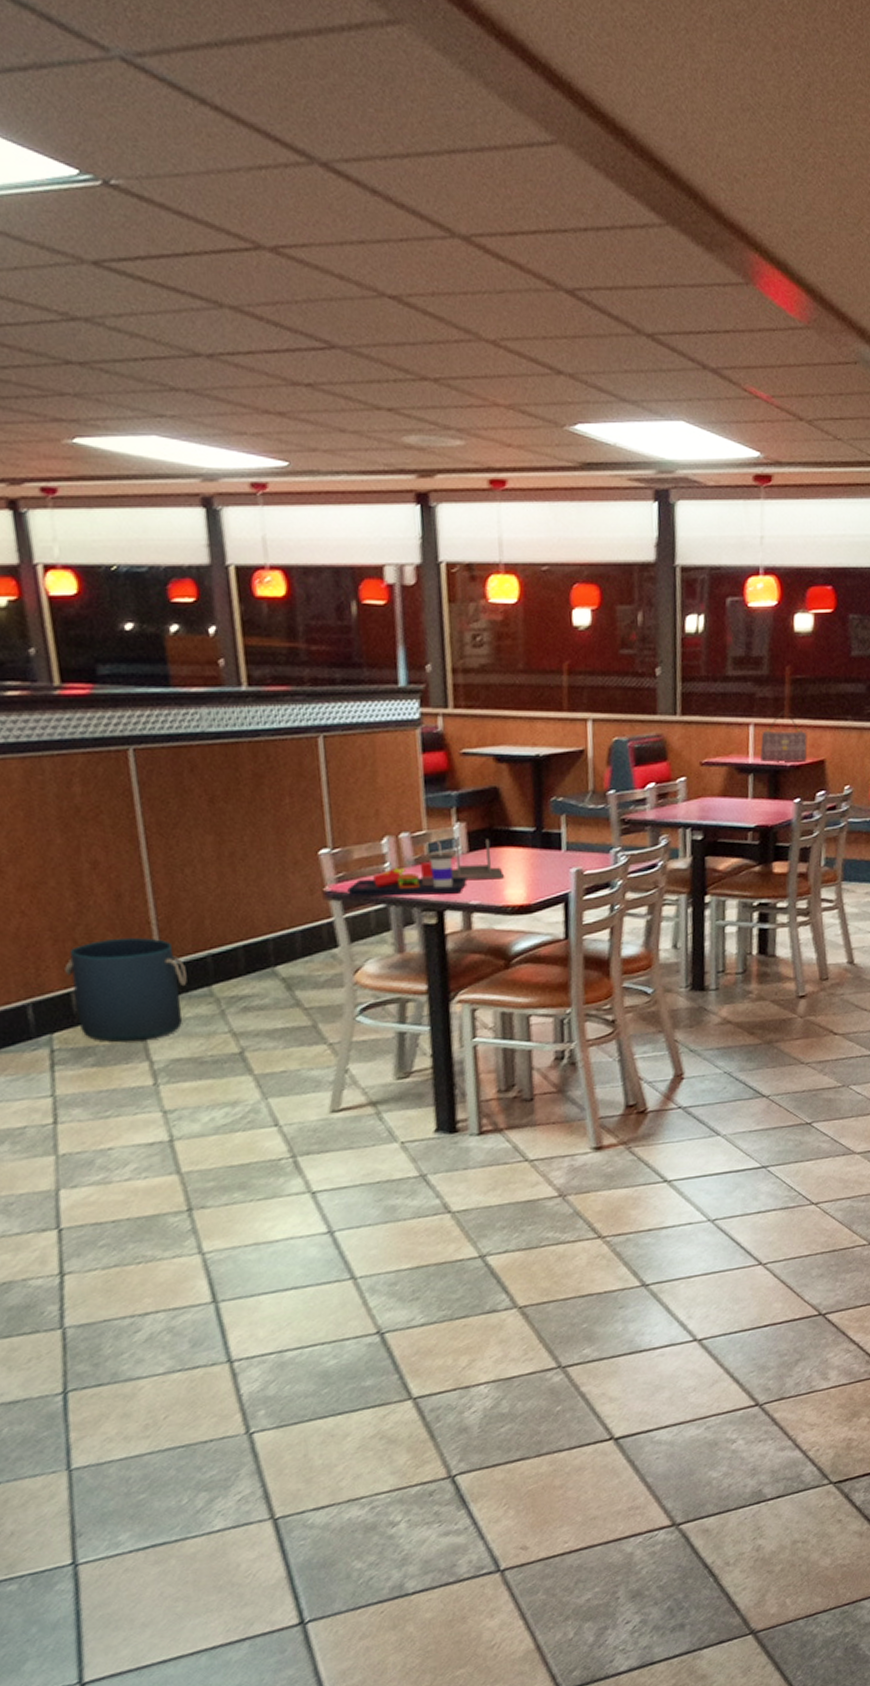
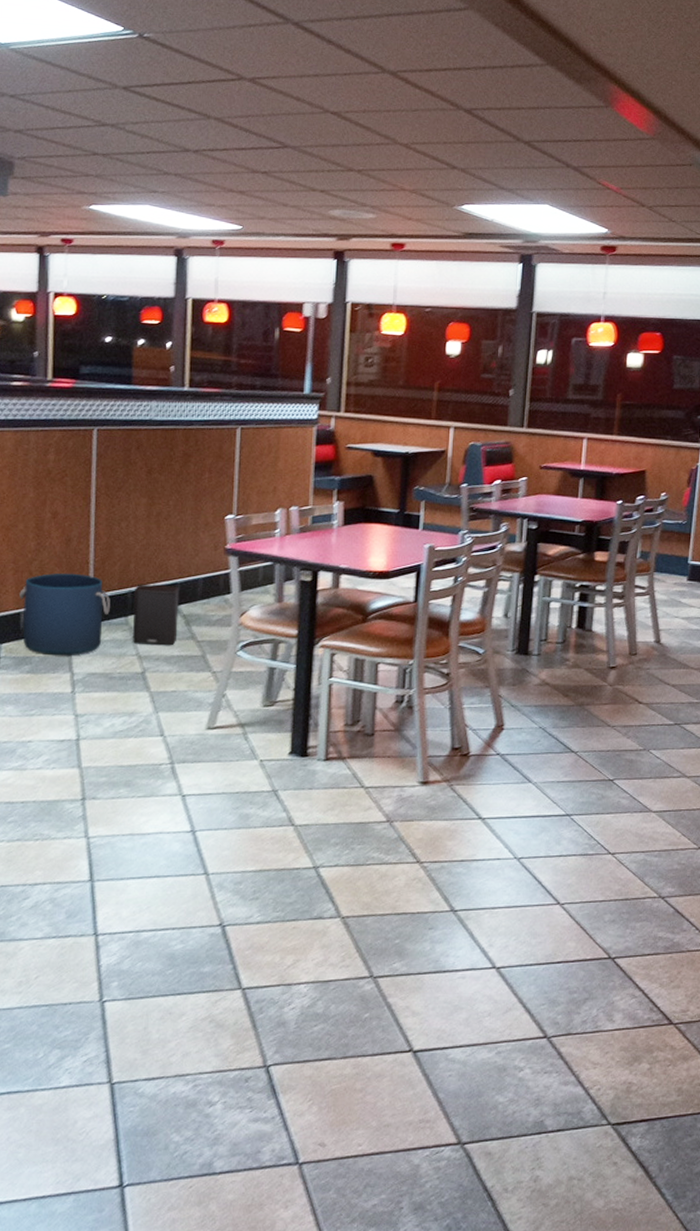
pedal bin: none [215,942,279,1019] -> present [133,584,179,646]
food tray: present [347,840,467,897] -> none [244,514,340,558]
napkin holder: present [451,838,504,881] -> none [327,515,370,549]
handbag: present [760,710,808,763] -> none [591,429,632,471]

